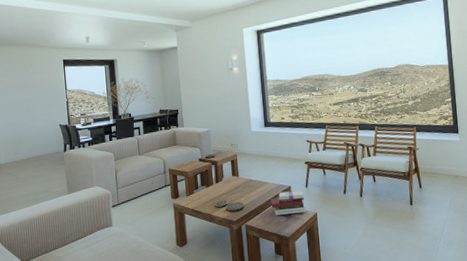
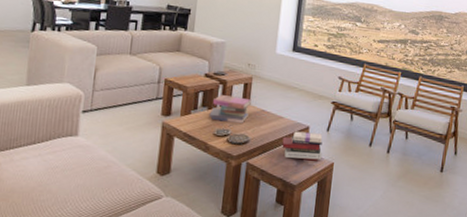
books: none [208,172,240,195] -> present [209,95,251,123]

